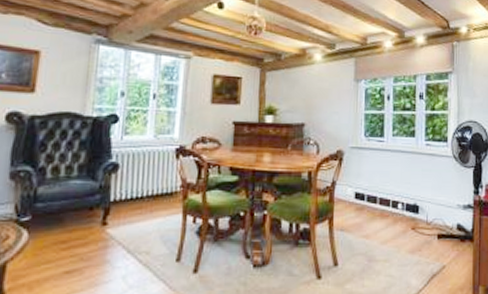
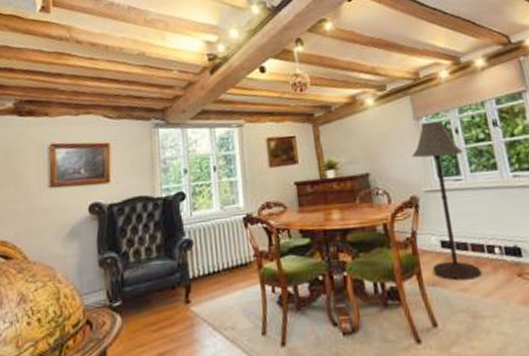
floor lamp: none [343,85,390,228] -> present [411,120,482,281]

